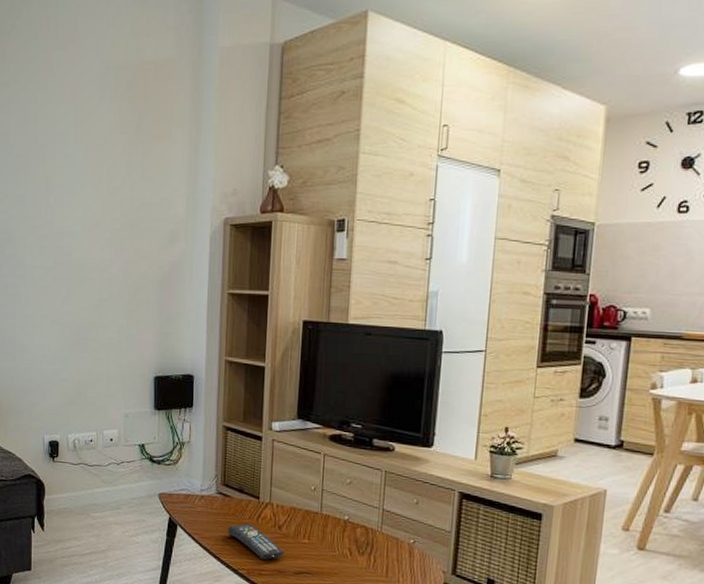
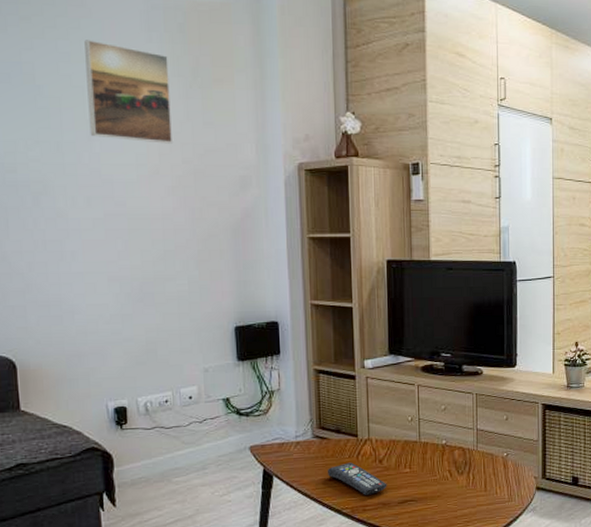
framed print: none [48,102,116,198] -> present [84,40,174,144]

